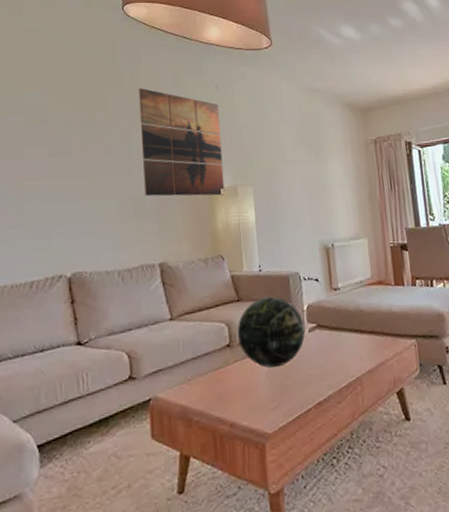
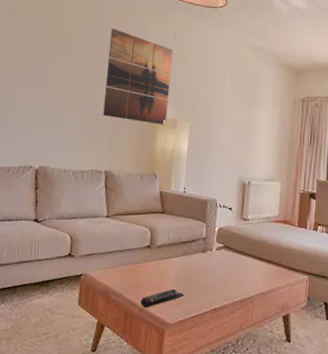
remote control: none [229,390,281,422] -> present [140,289,185,308]
decorative orb: present [237,296,305,368] -> none [157,214,213,273]

